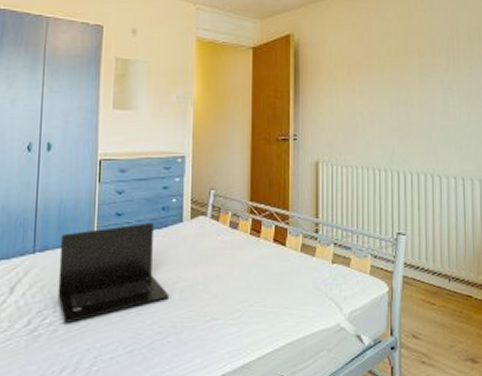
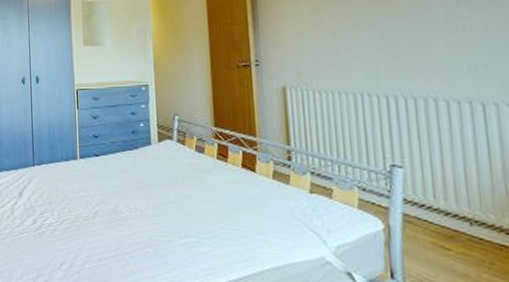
laptop: present [57,223,170,323] -> none [52,145,145,226]

